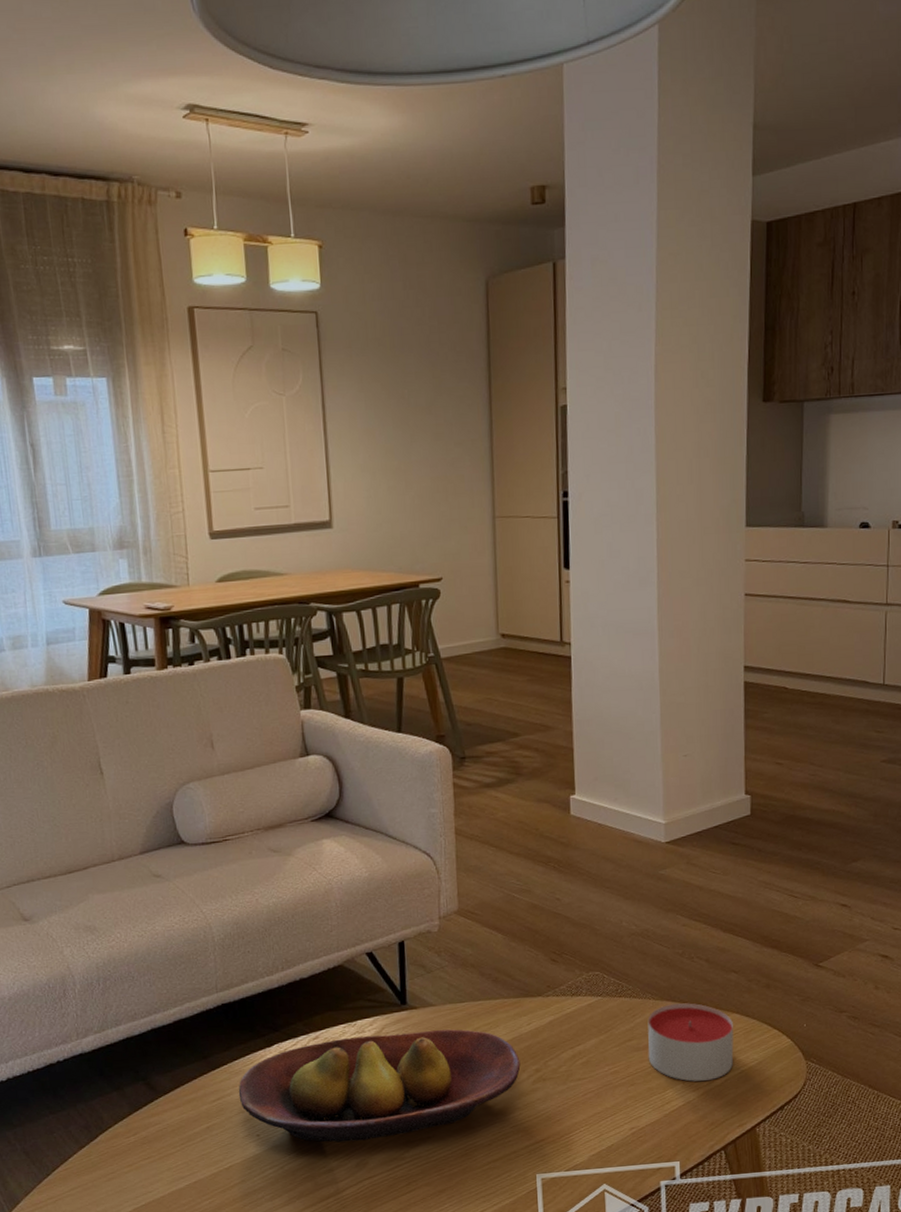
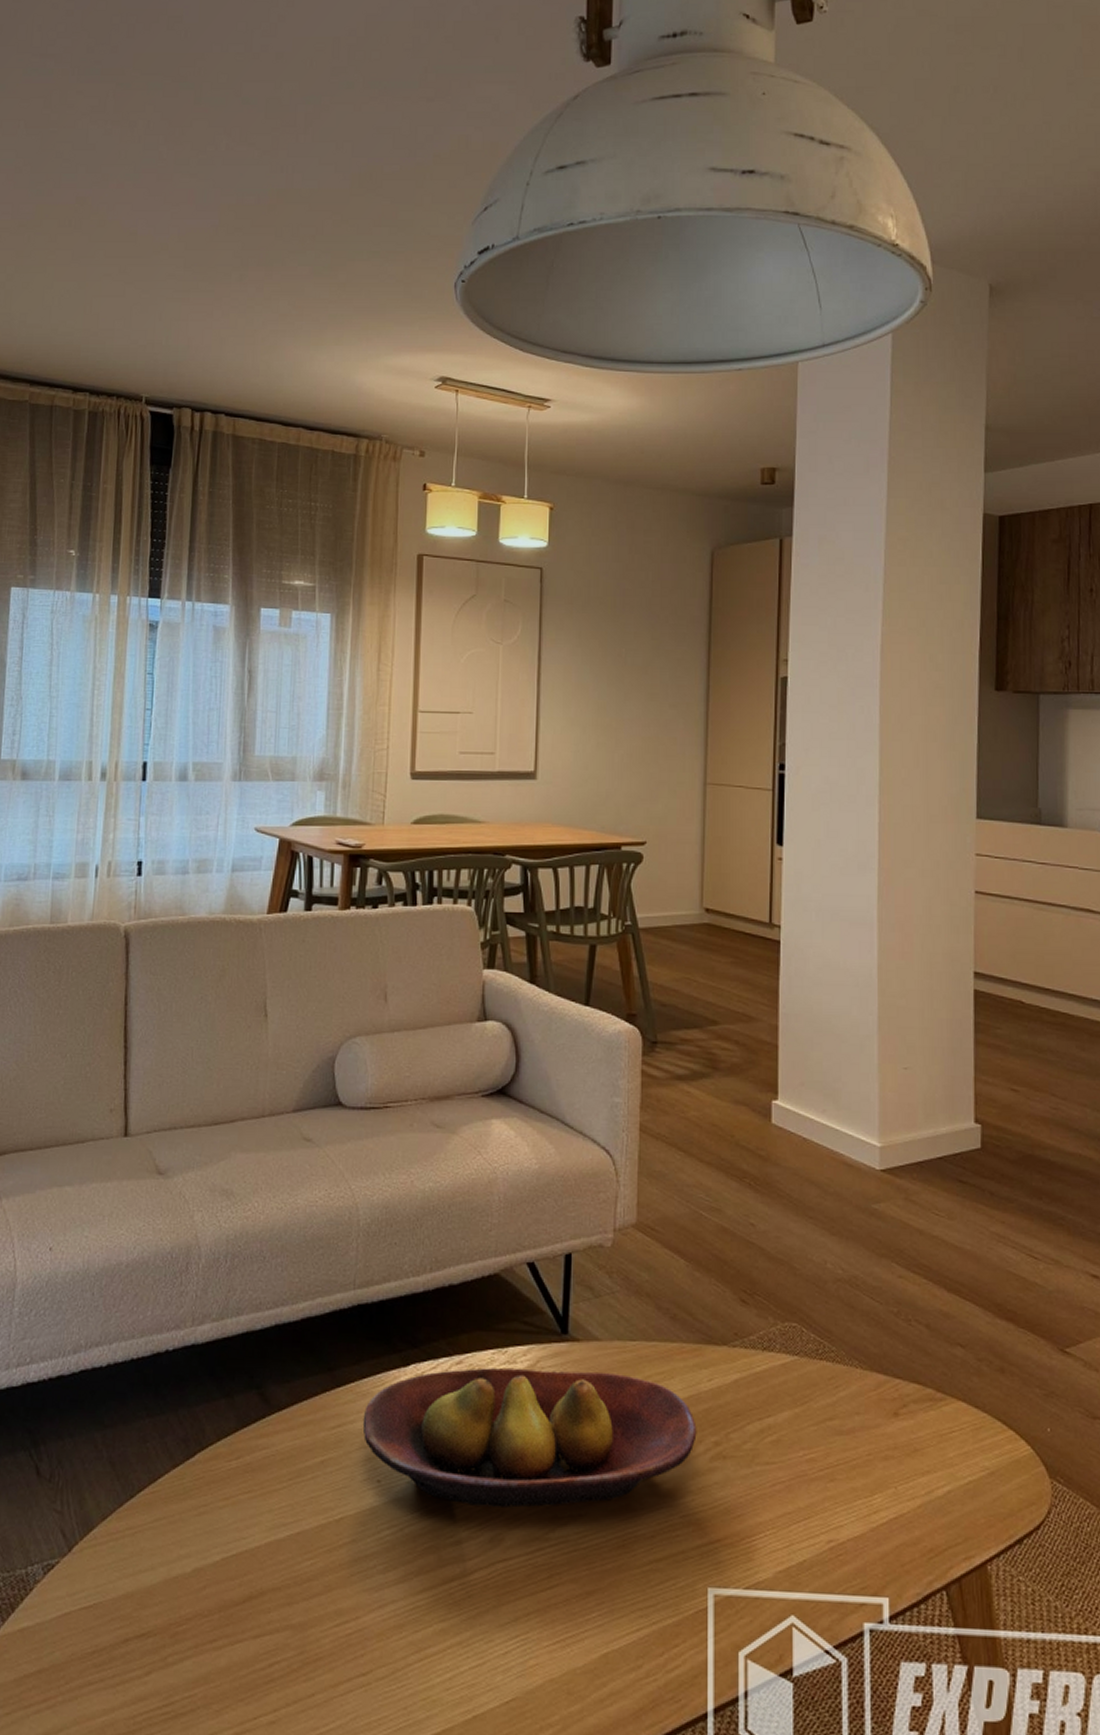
candle: present [648,1003,734,1082] -> none [852,1378,959,1489]

